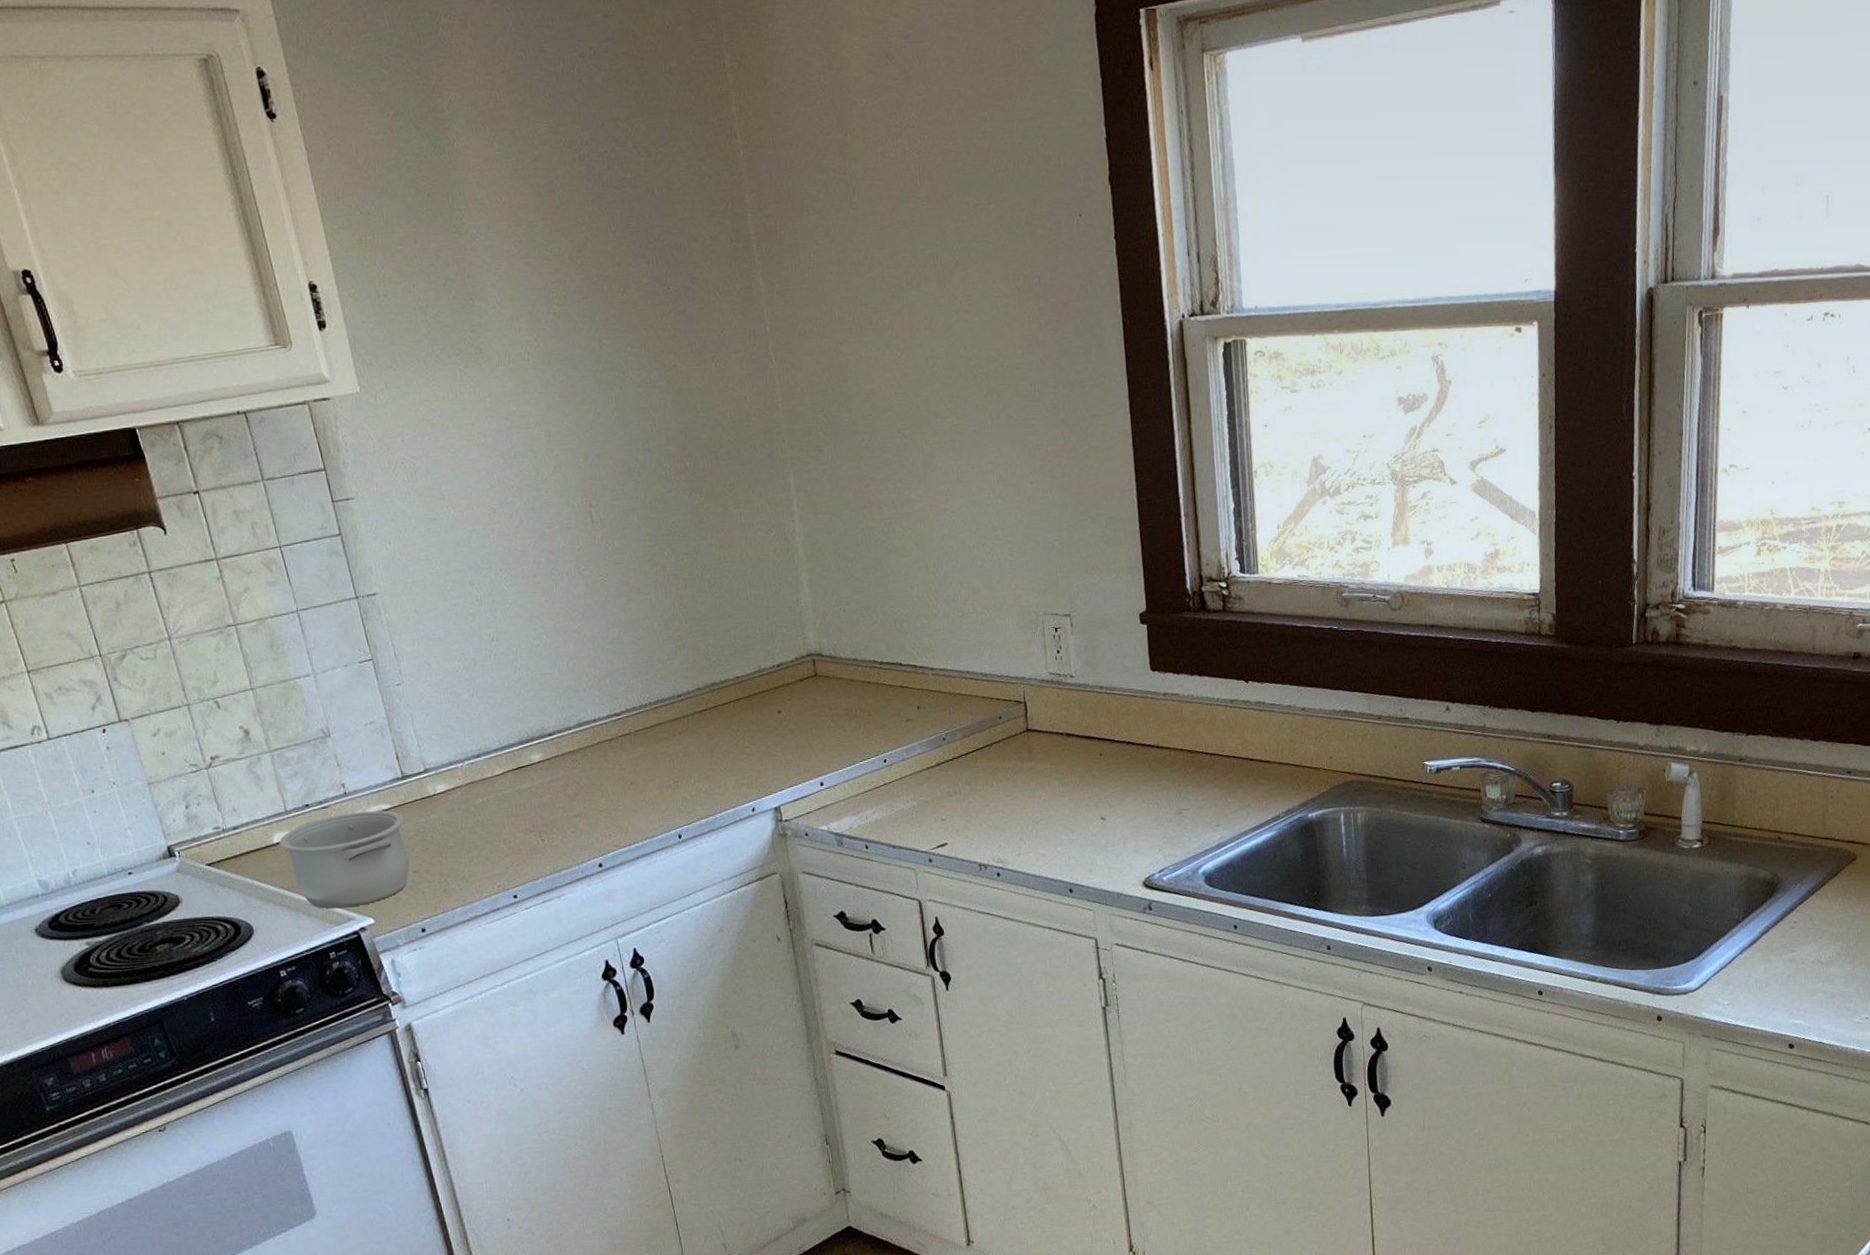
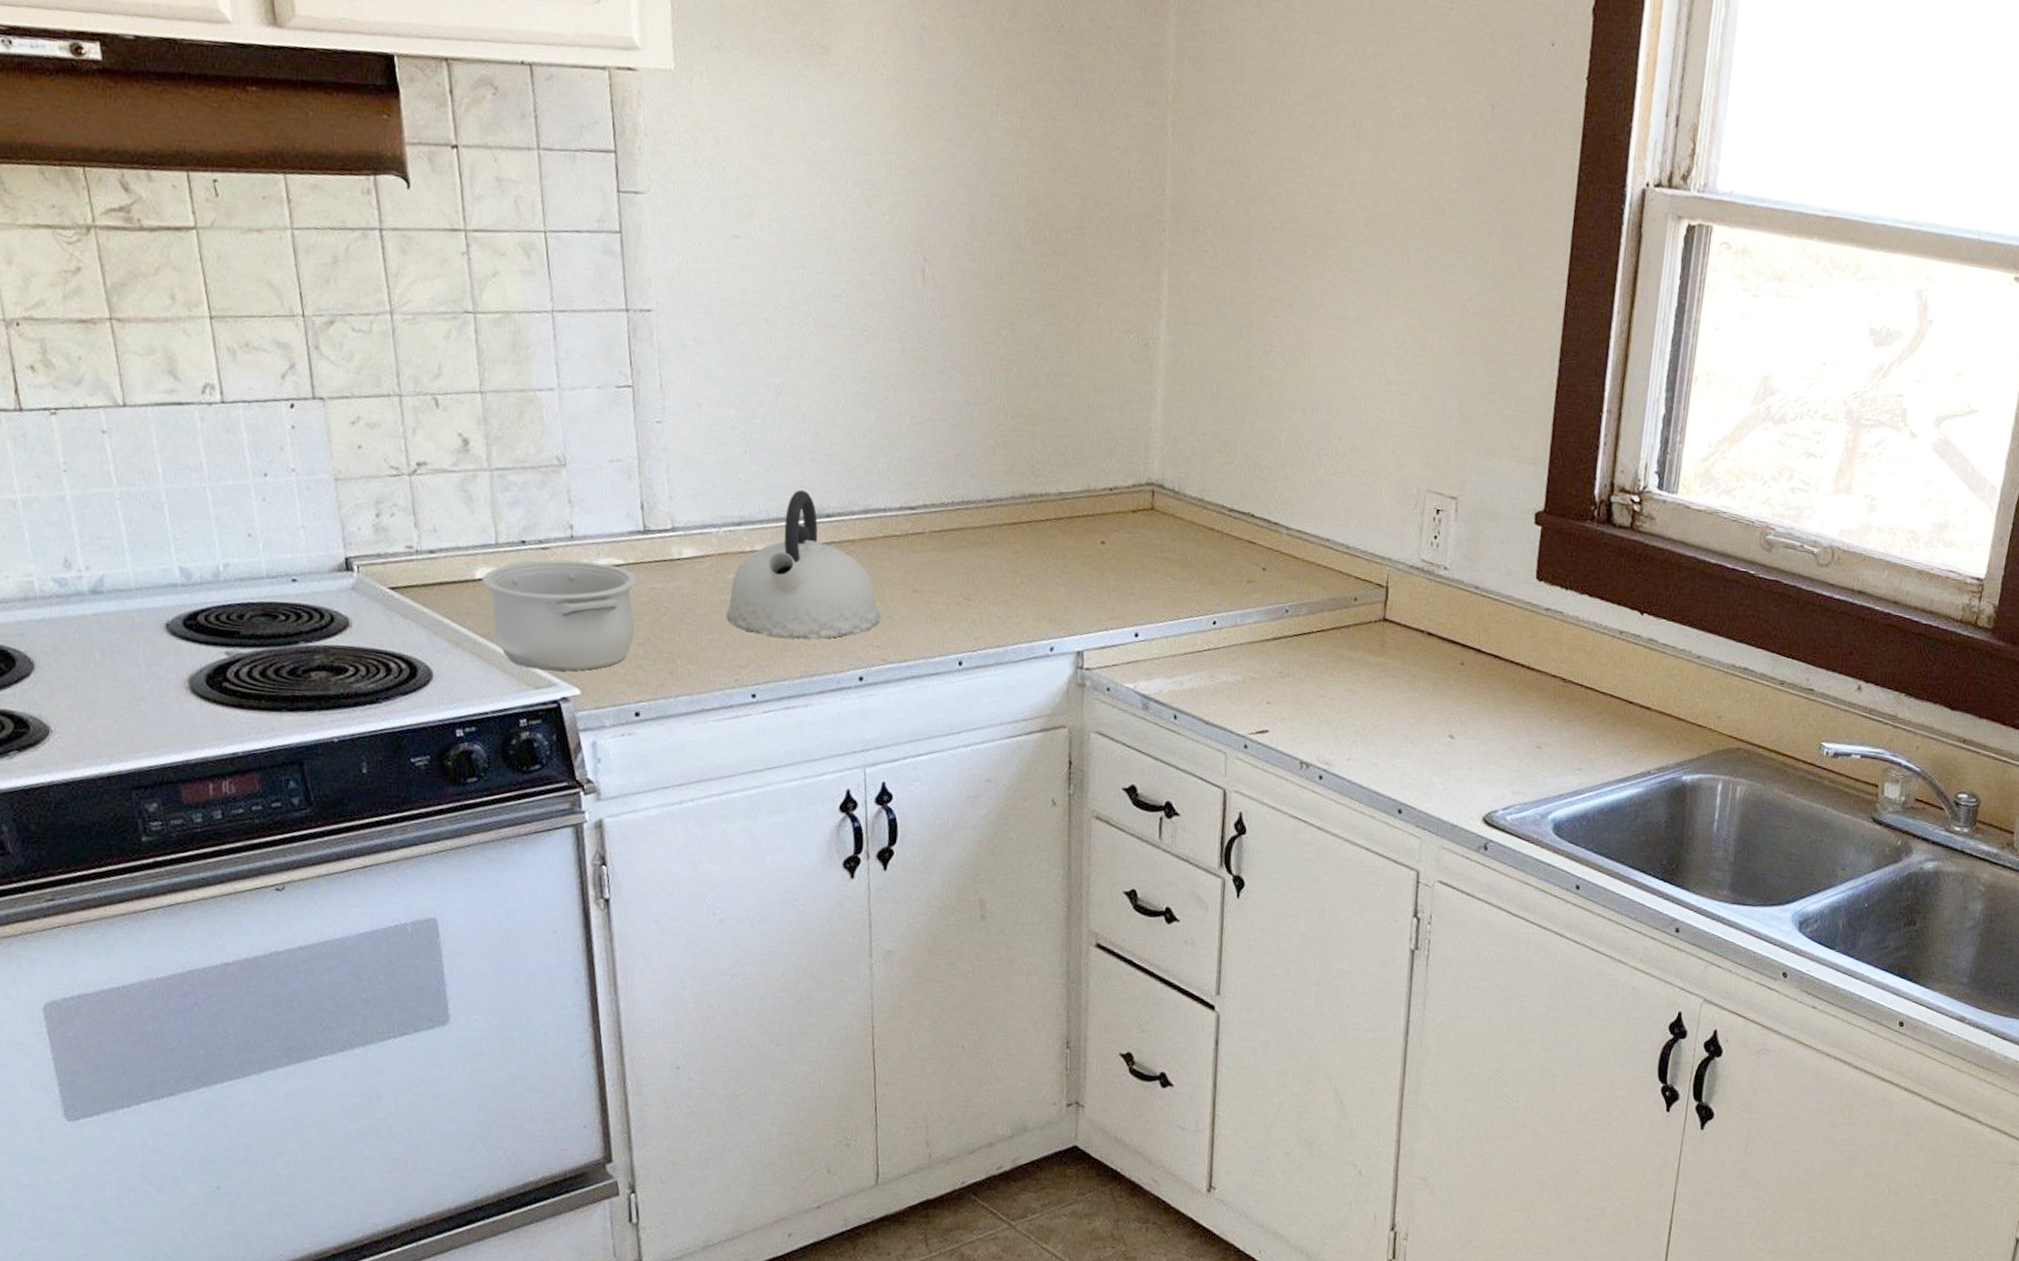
kettle: none [481,717,608,845] -> present [726,489,881,640]

